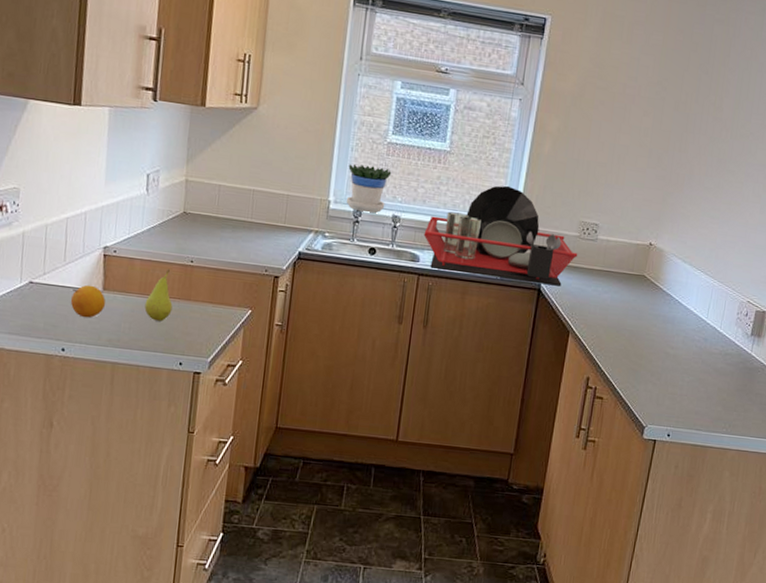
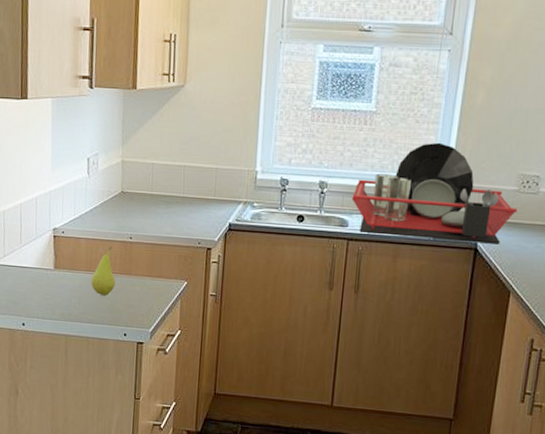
fruit: present [70,284,106,319] -> none [27,264,58,295]
flowerpot: present [346,164,392,214] -> none [272,132,317,181]

